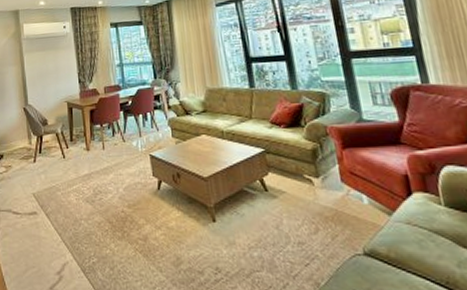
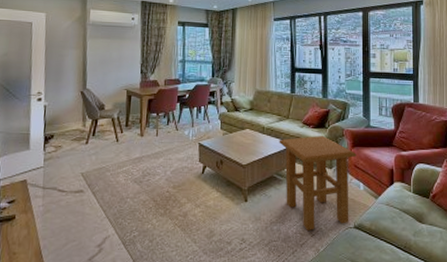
side table: none [243,137,356,258] -> present [279,136,357,230]

